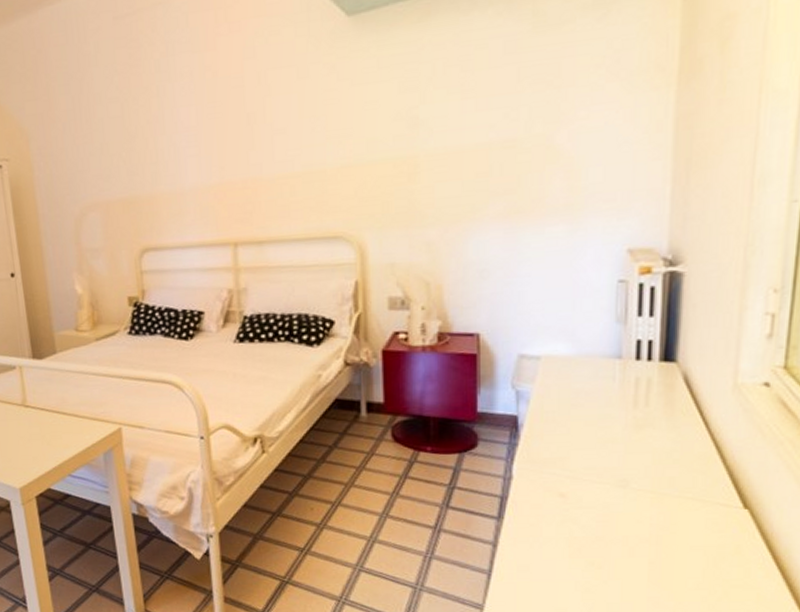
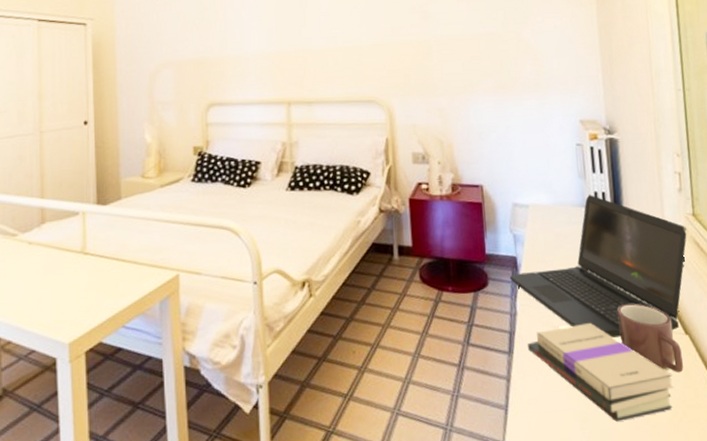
laptop computer: none [507,342,770,508] -> present [510,194,687,338]
books: none [523,491,715,595] -> present [528,323,673,422]
mug: none [649,472,735,551] -> present [617,303,683,373]

